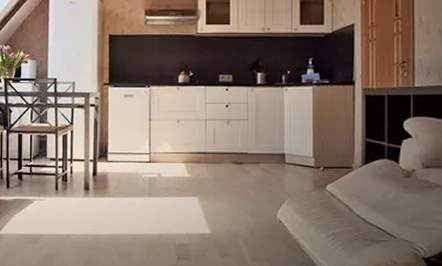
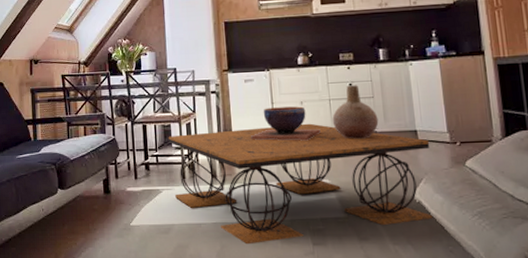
coffee table: none [43,141,296,257] -> present [168,123,432,245]
decorative bowl: none [125,124,195,159] -> present [250,106,322,141]
vase: none [206,106,250,159] -> present [332,85,379,139]

